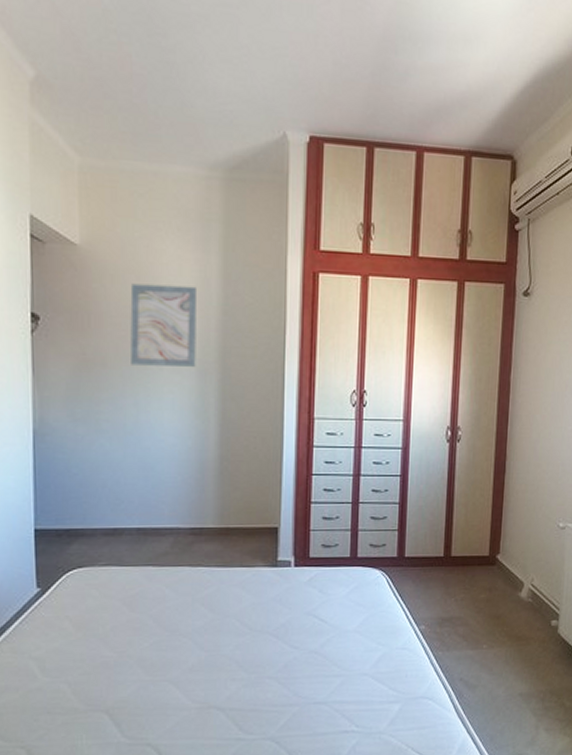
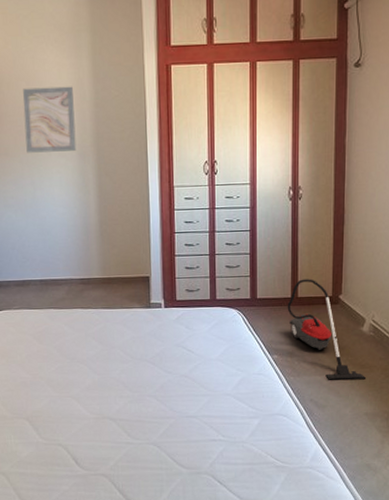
vacuum cleaner: none [438,535,522,655] -> present [287,279,365,380]

